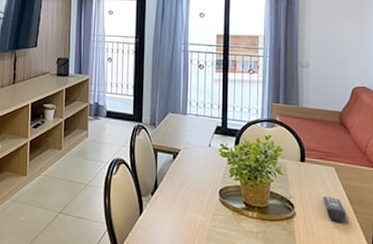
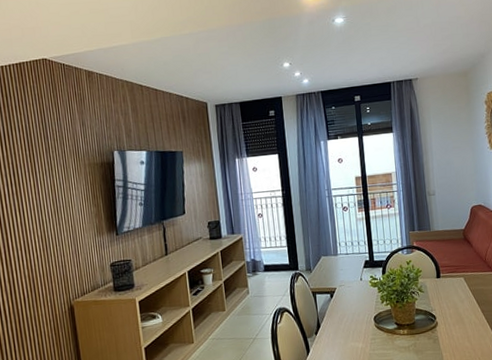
remote control: present [322,196,345,223] -> none [456,302,476,323]

